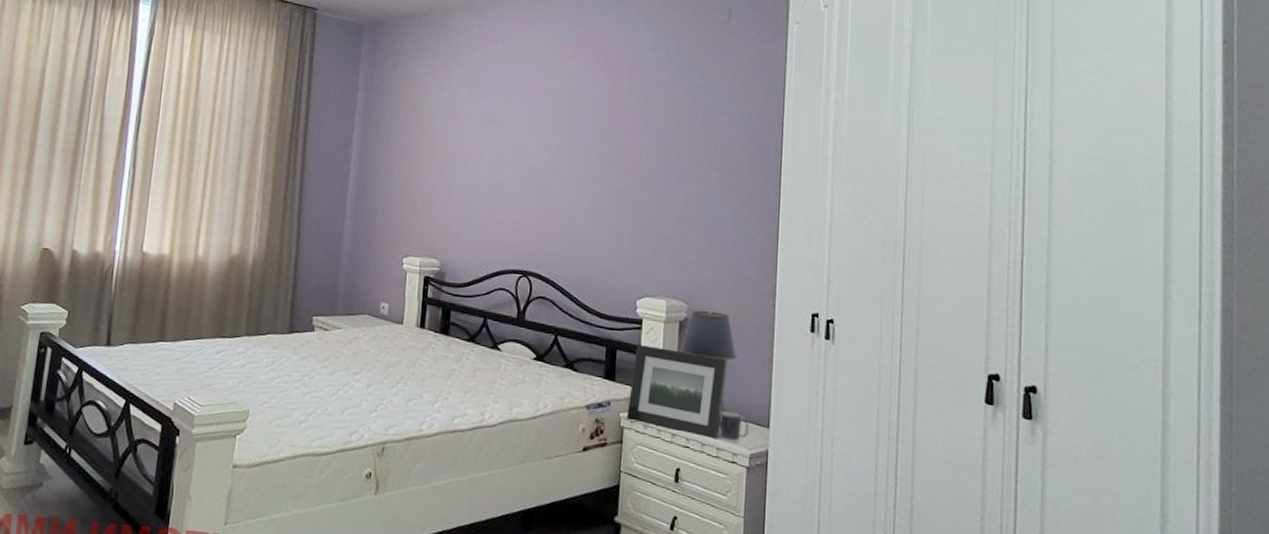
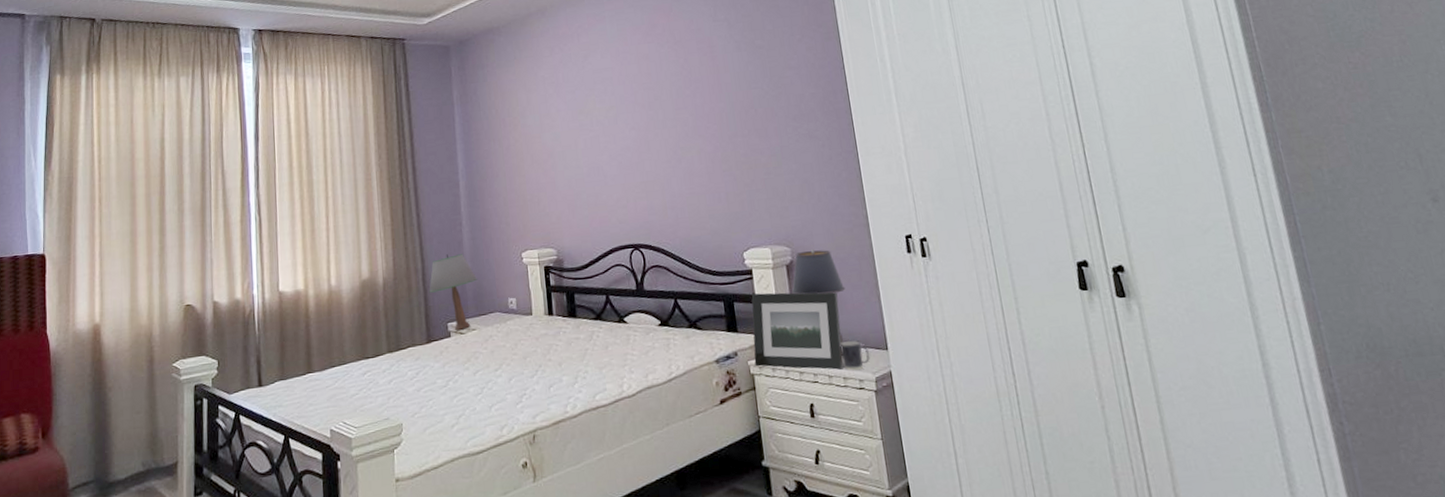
table lamp: none [299,245,352,327] -> present [429,254,477,331]

